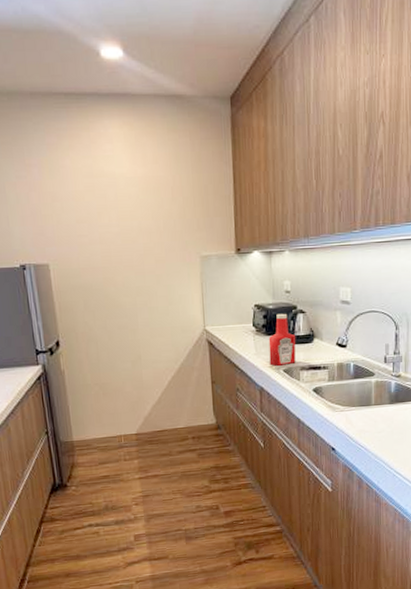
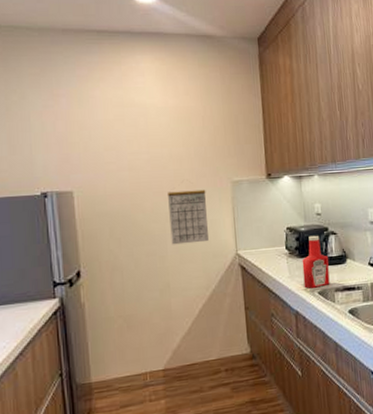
calendar: none [138,264,177,319] -> present [168,189,208,245]

